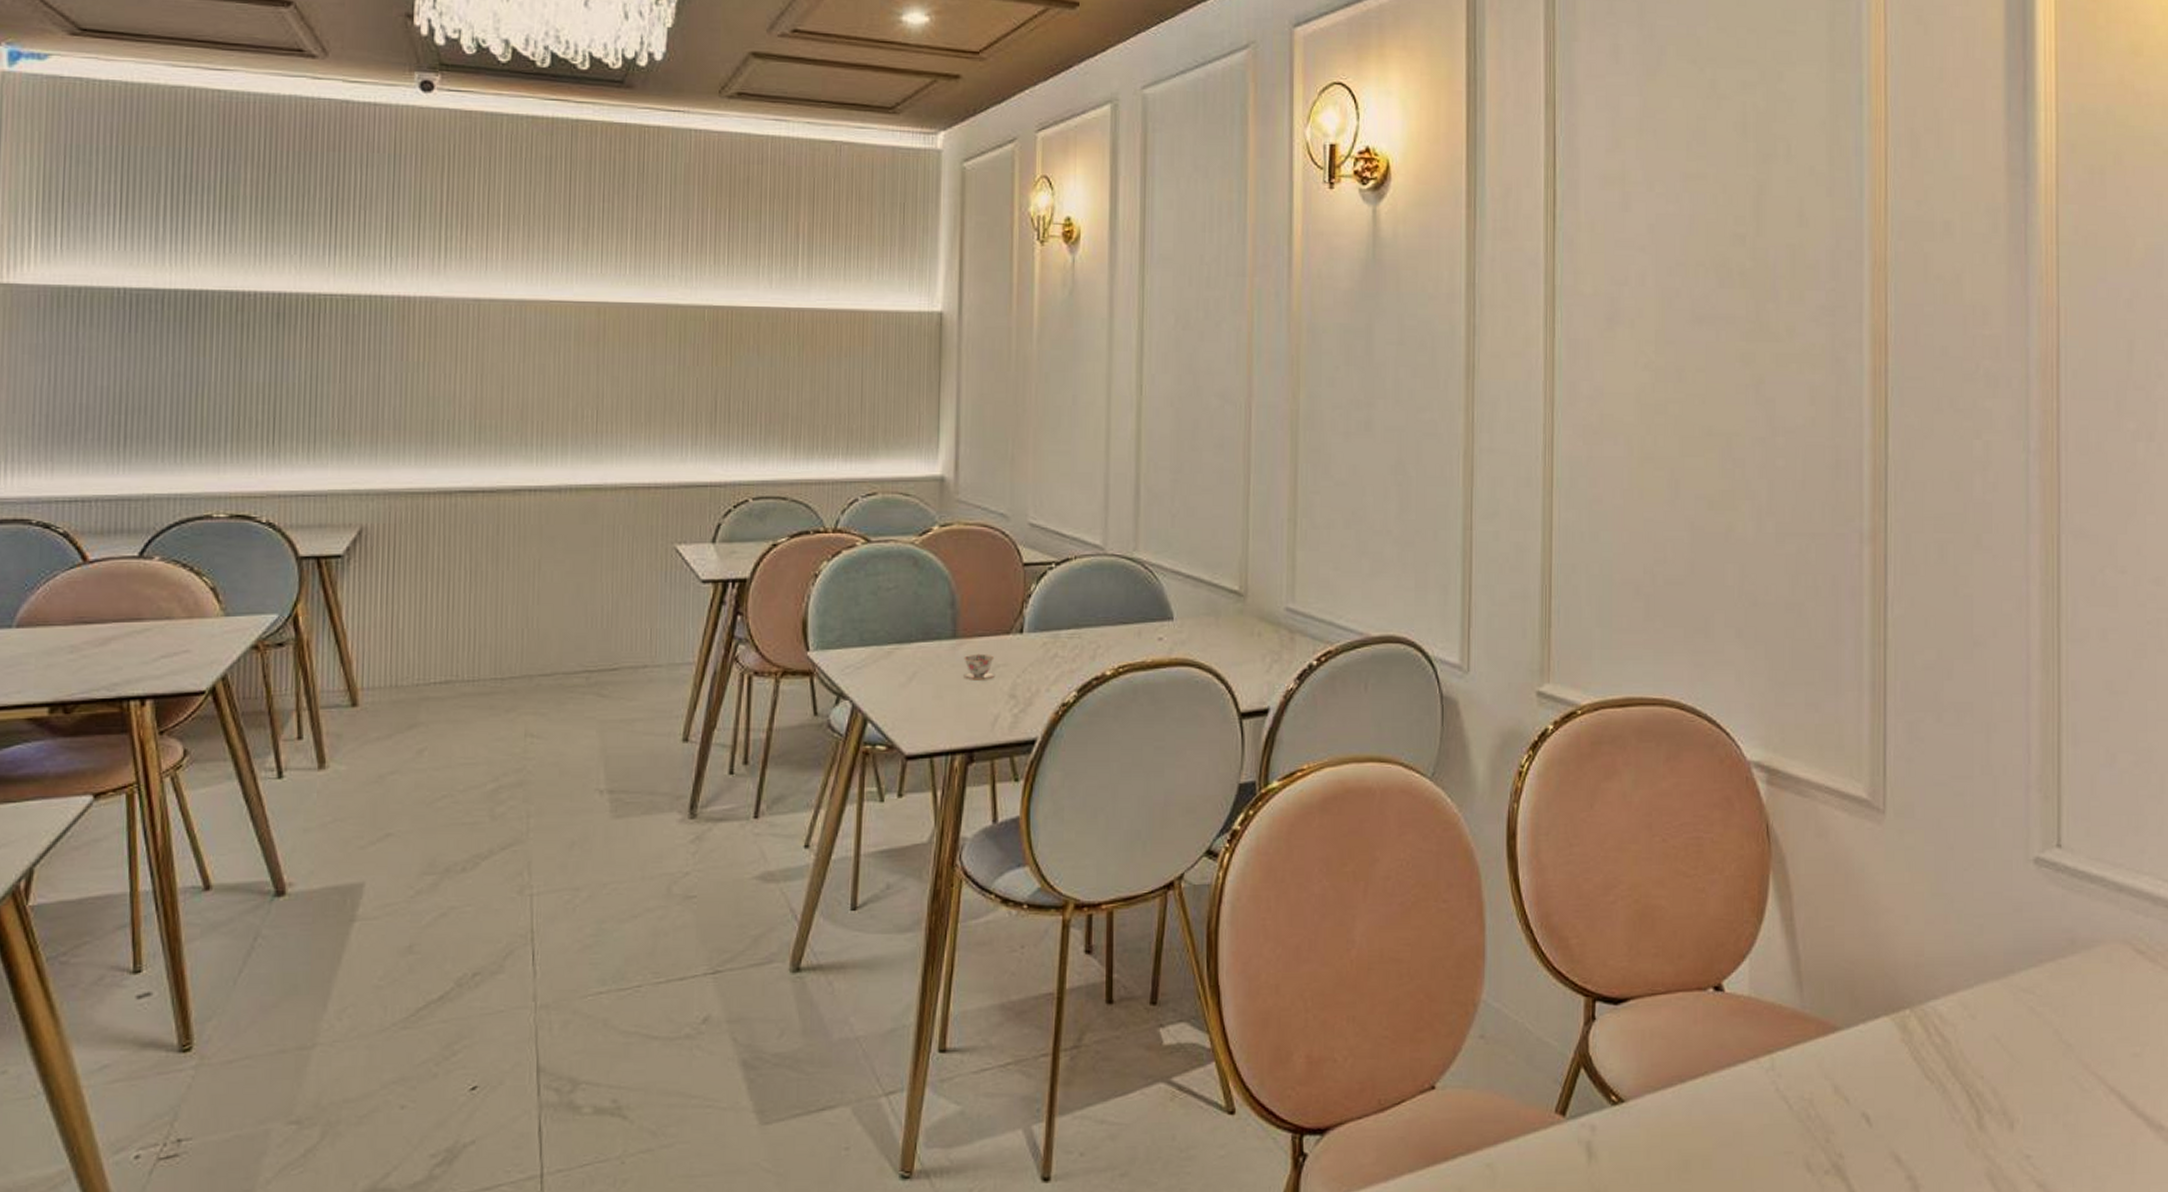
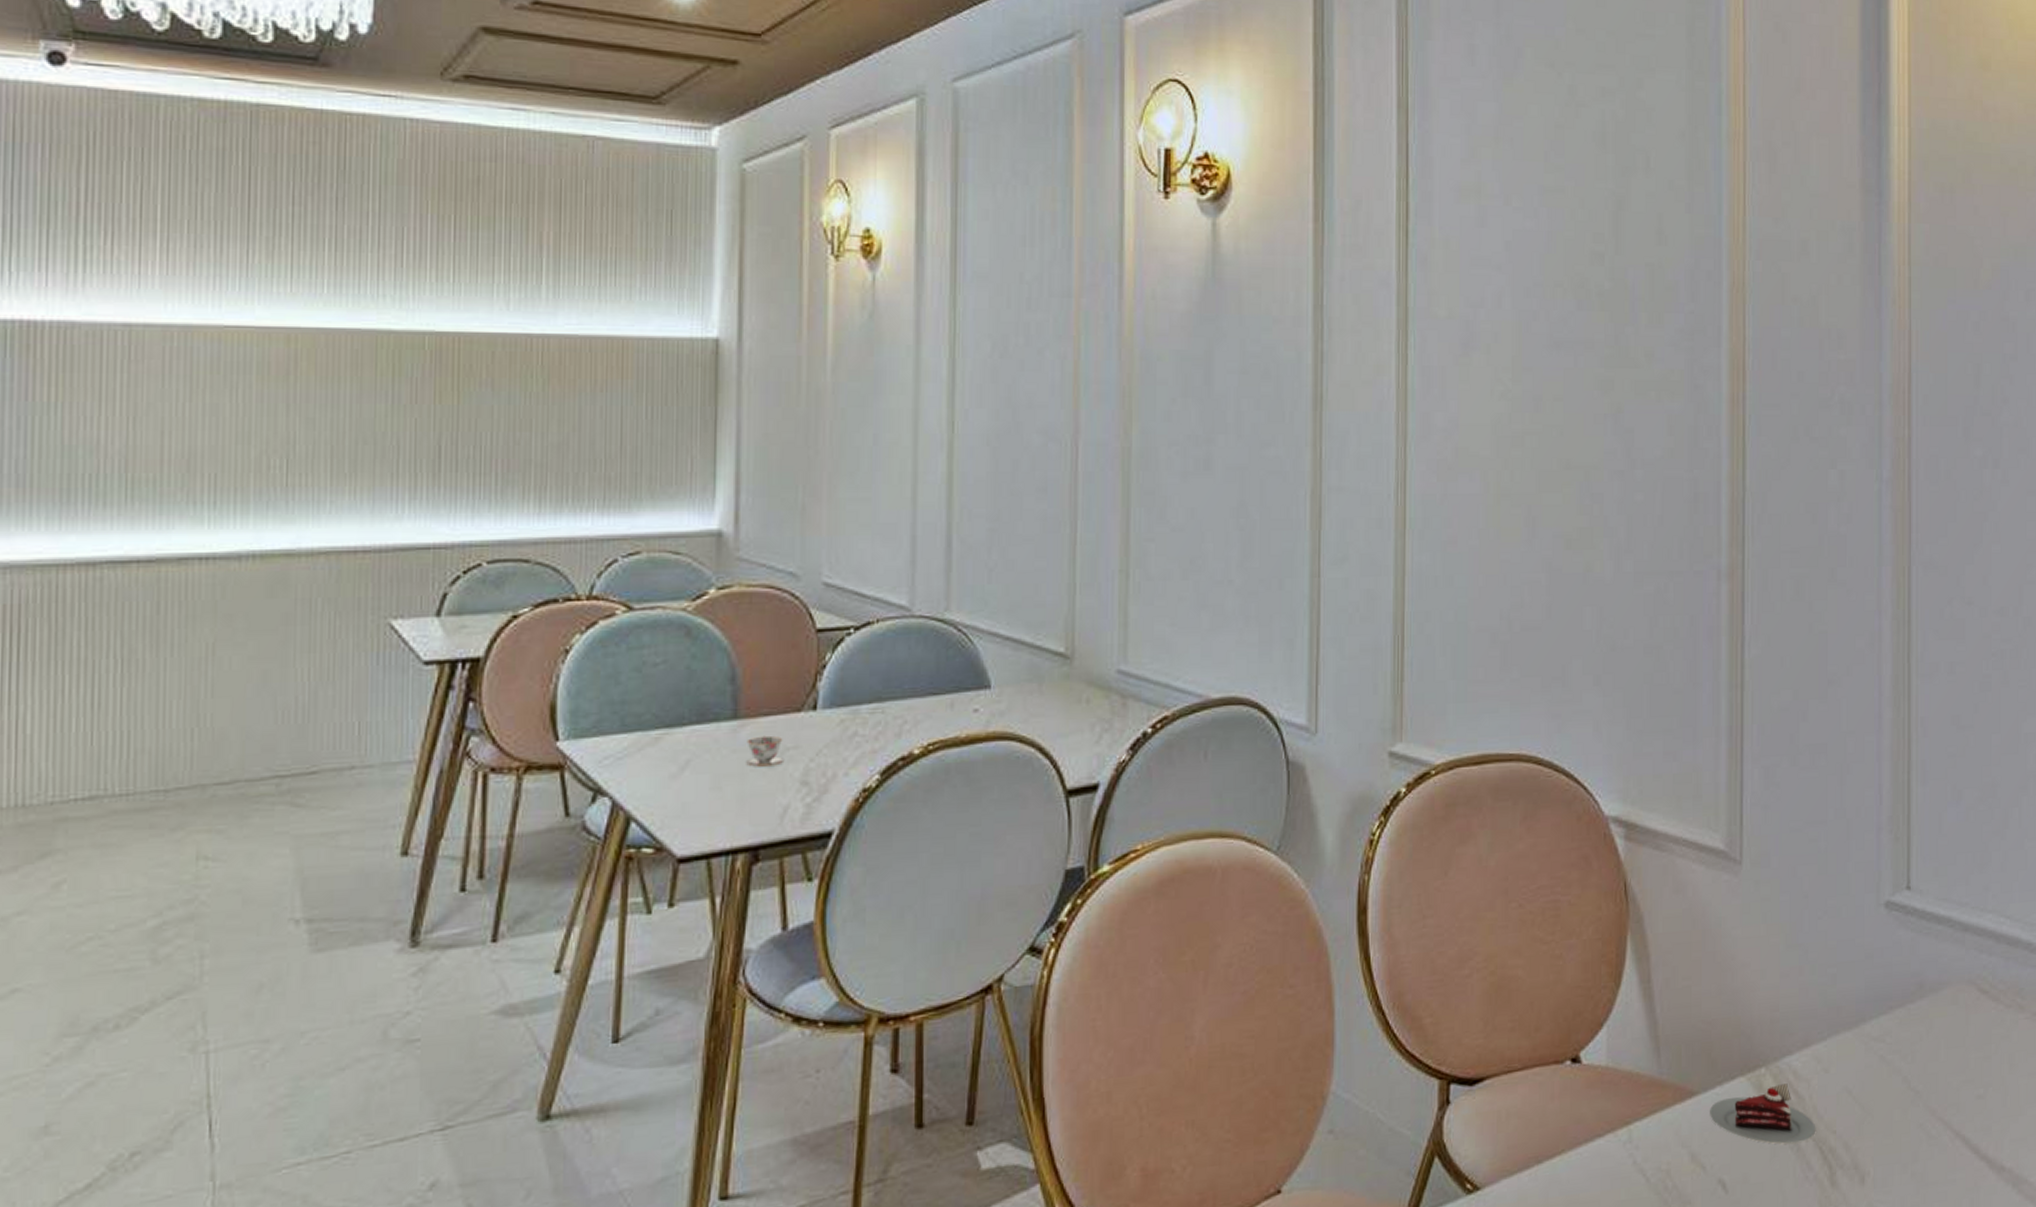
cake slice: none [1853,1026,1963,1085] -> present [1710,1084,1816,1145]

